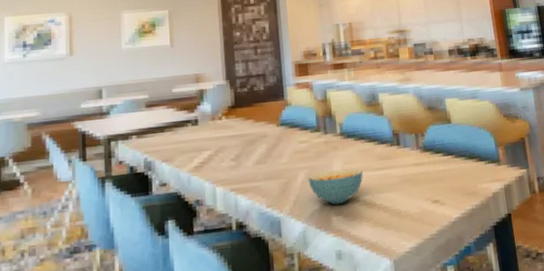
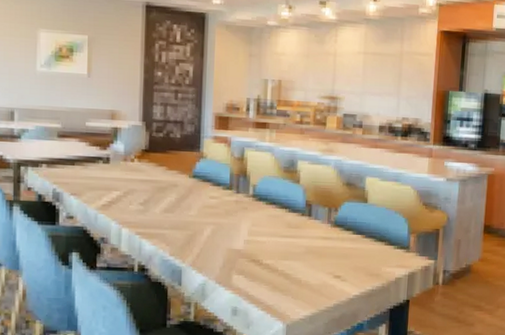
cereal bowl: present [308,168,363,205] -> none [214,230,269,264]

